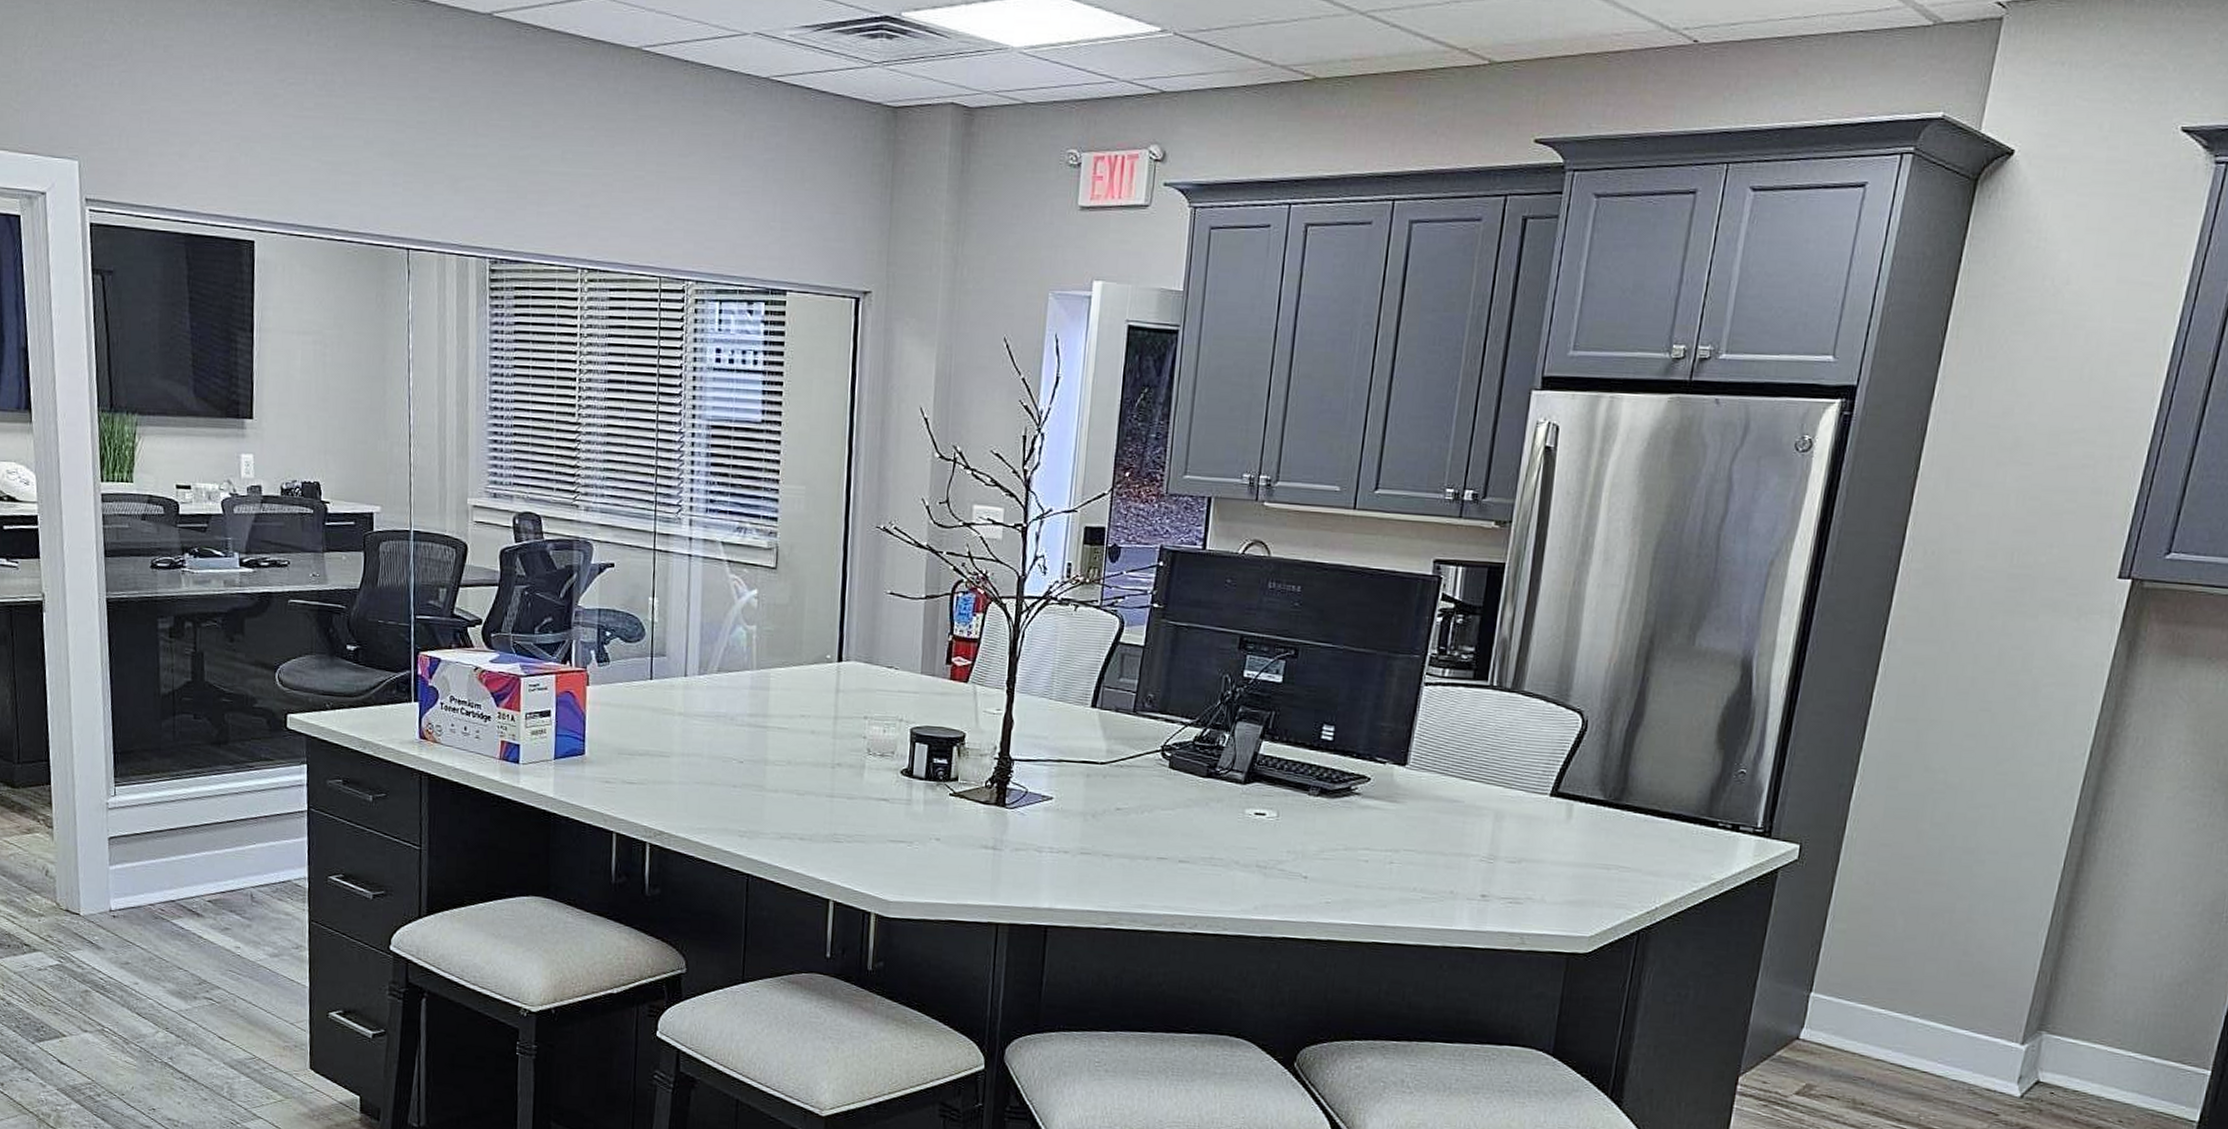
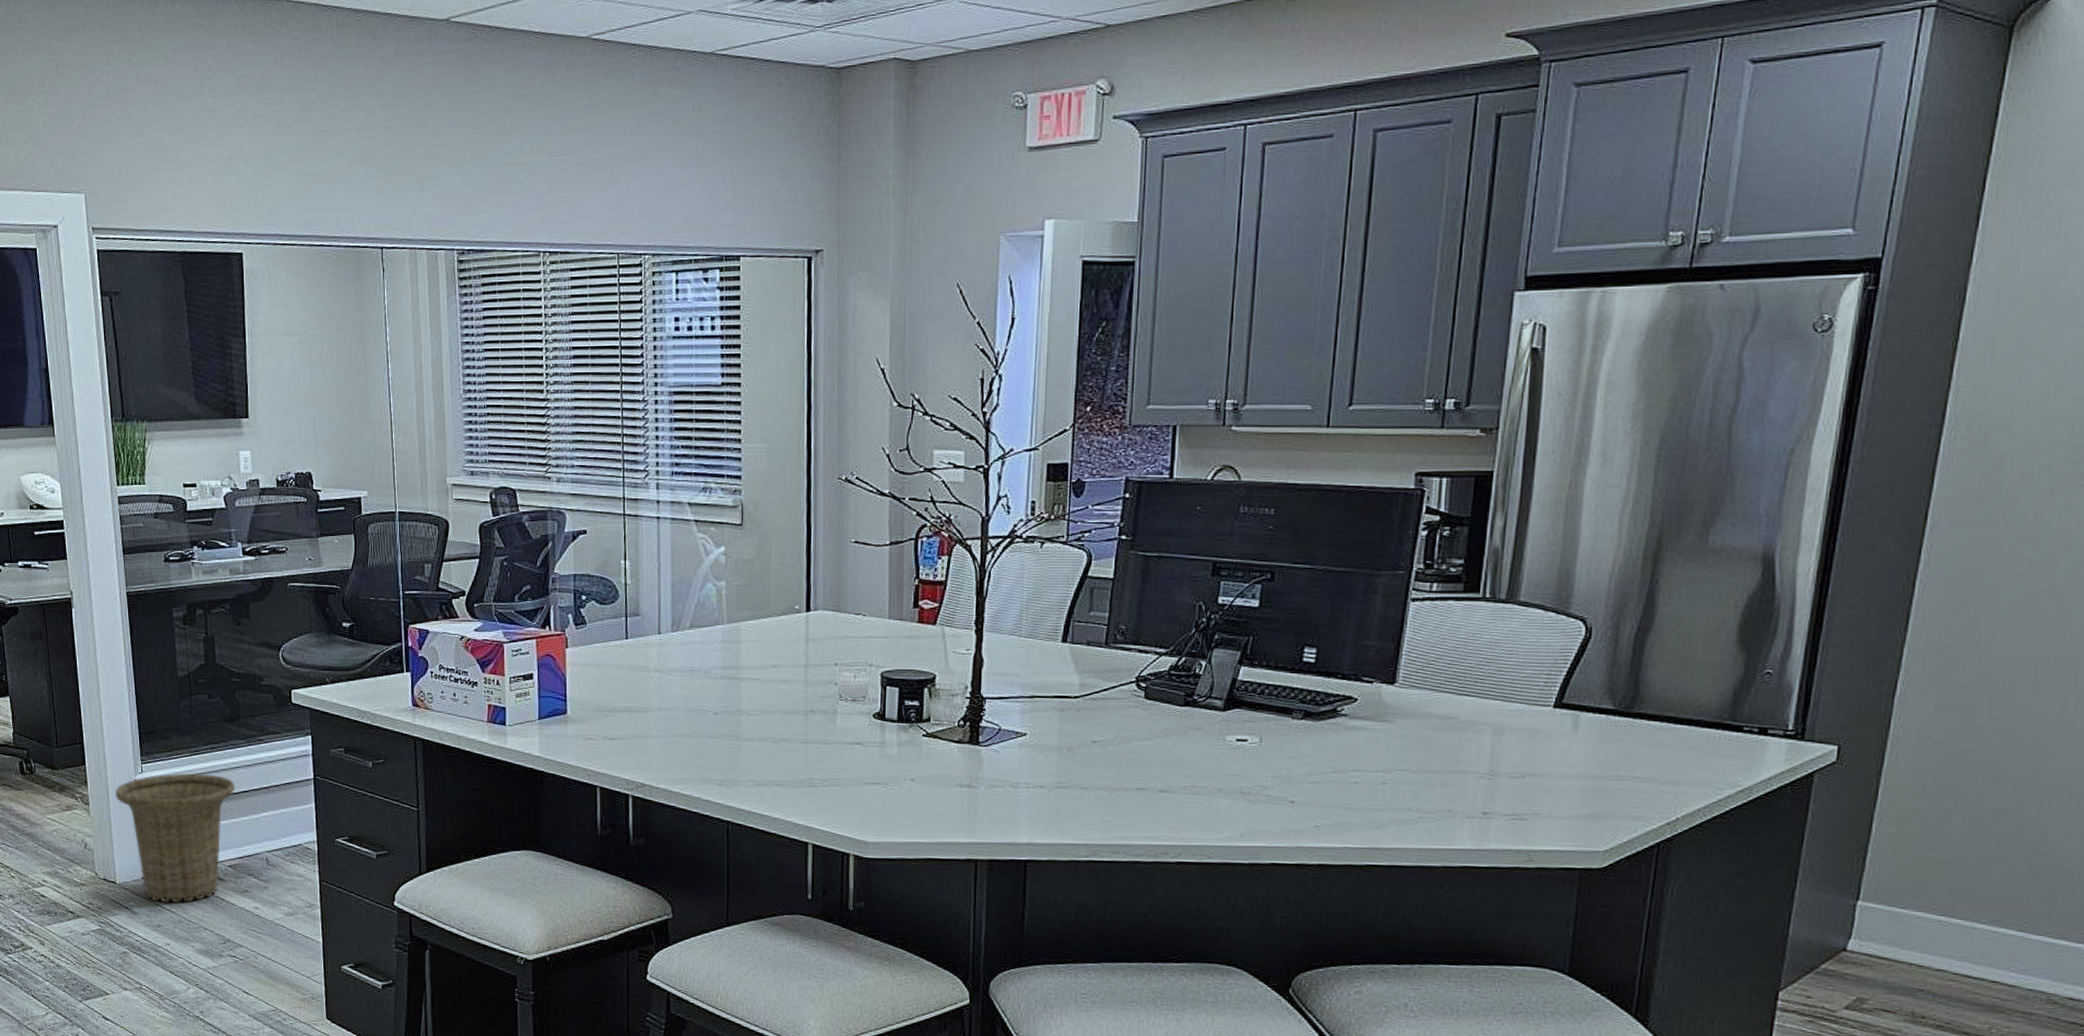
basket: none [84,798,220,940] -> present [115,773,235,904]

